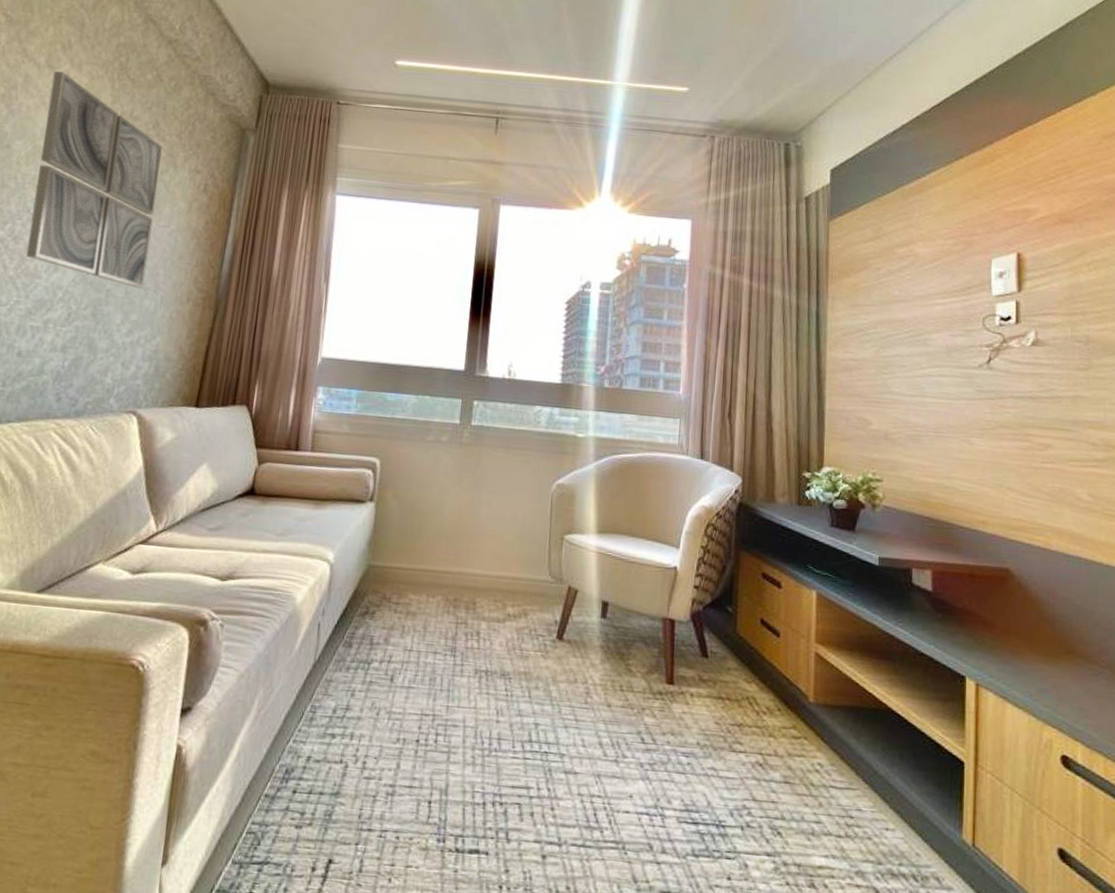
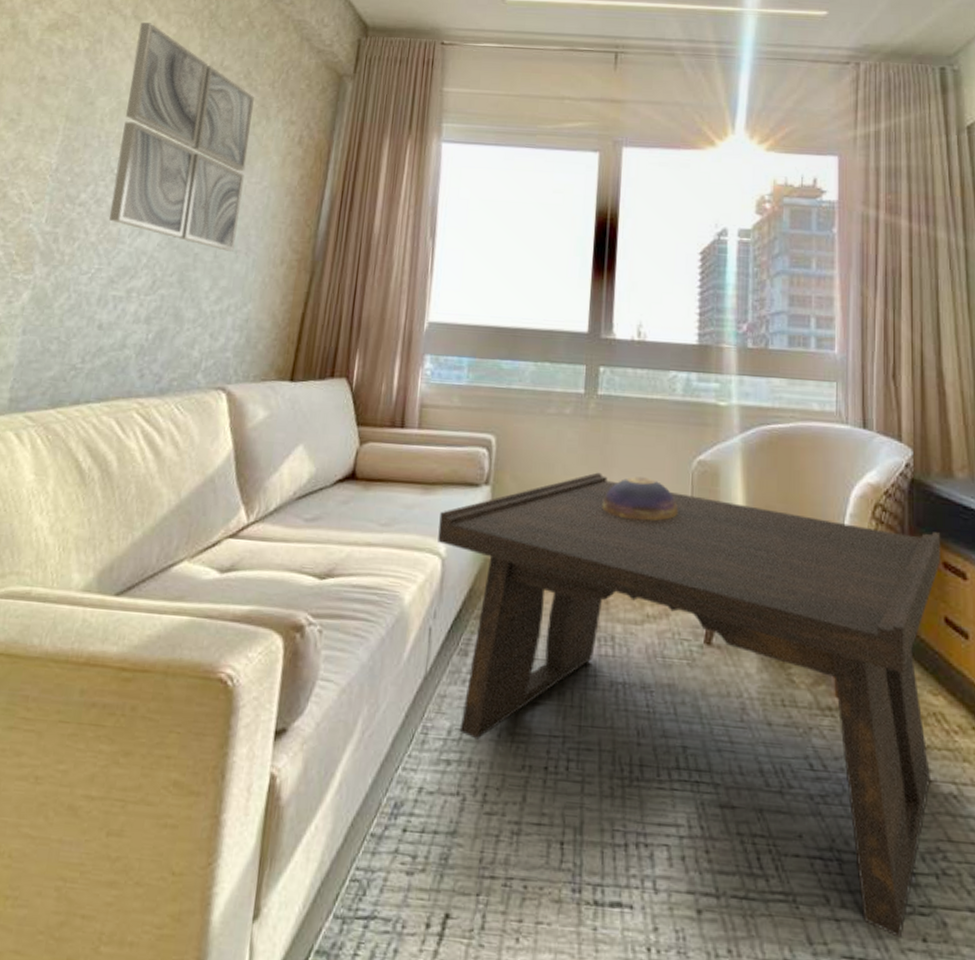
coffee table: none [327,492,761,877] -> present [438,472,941,938]
decorative bowl: none [472,497,539,535] -> present [602,476,679,521]

